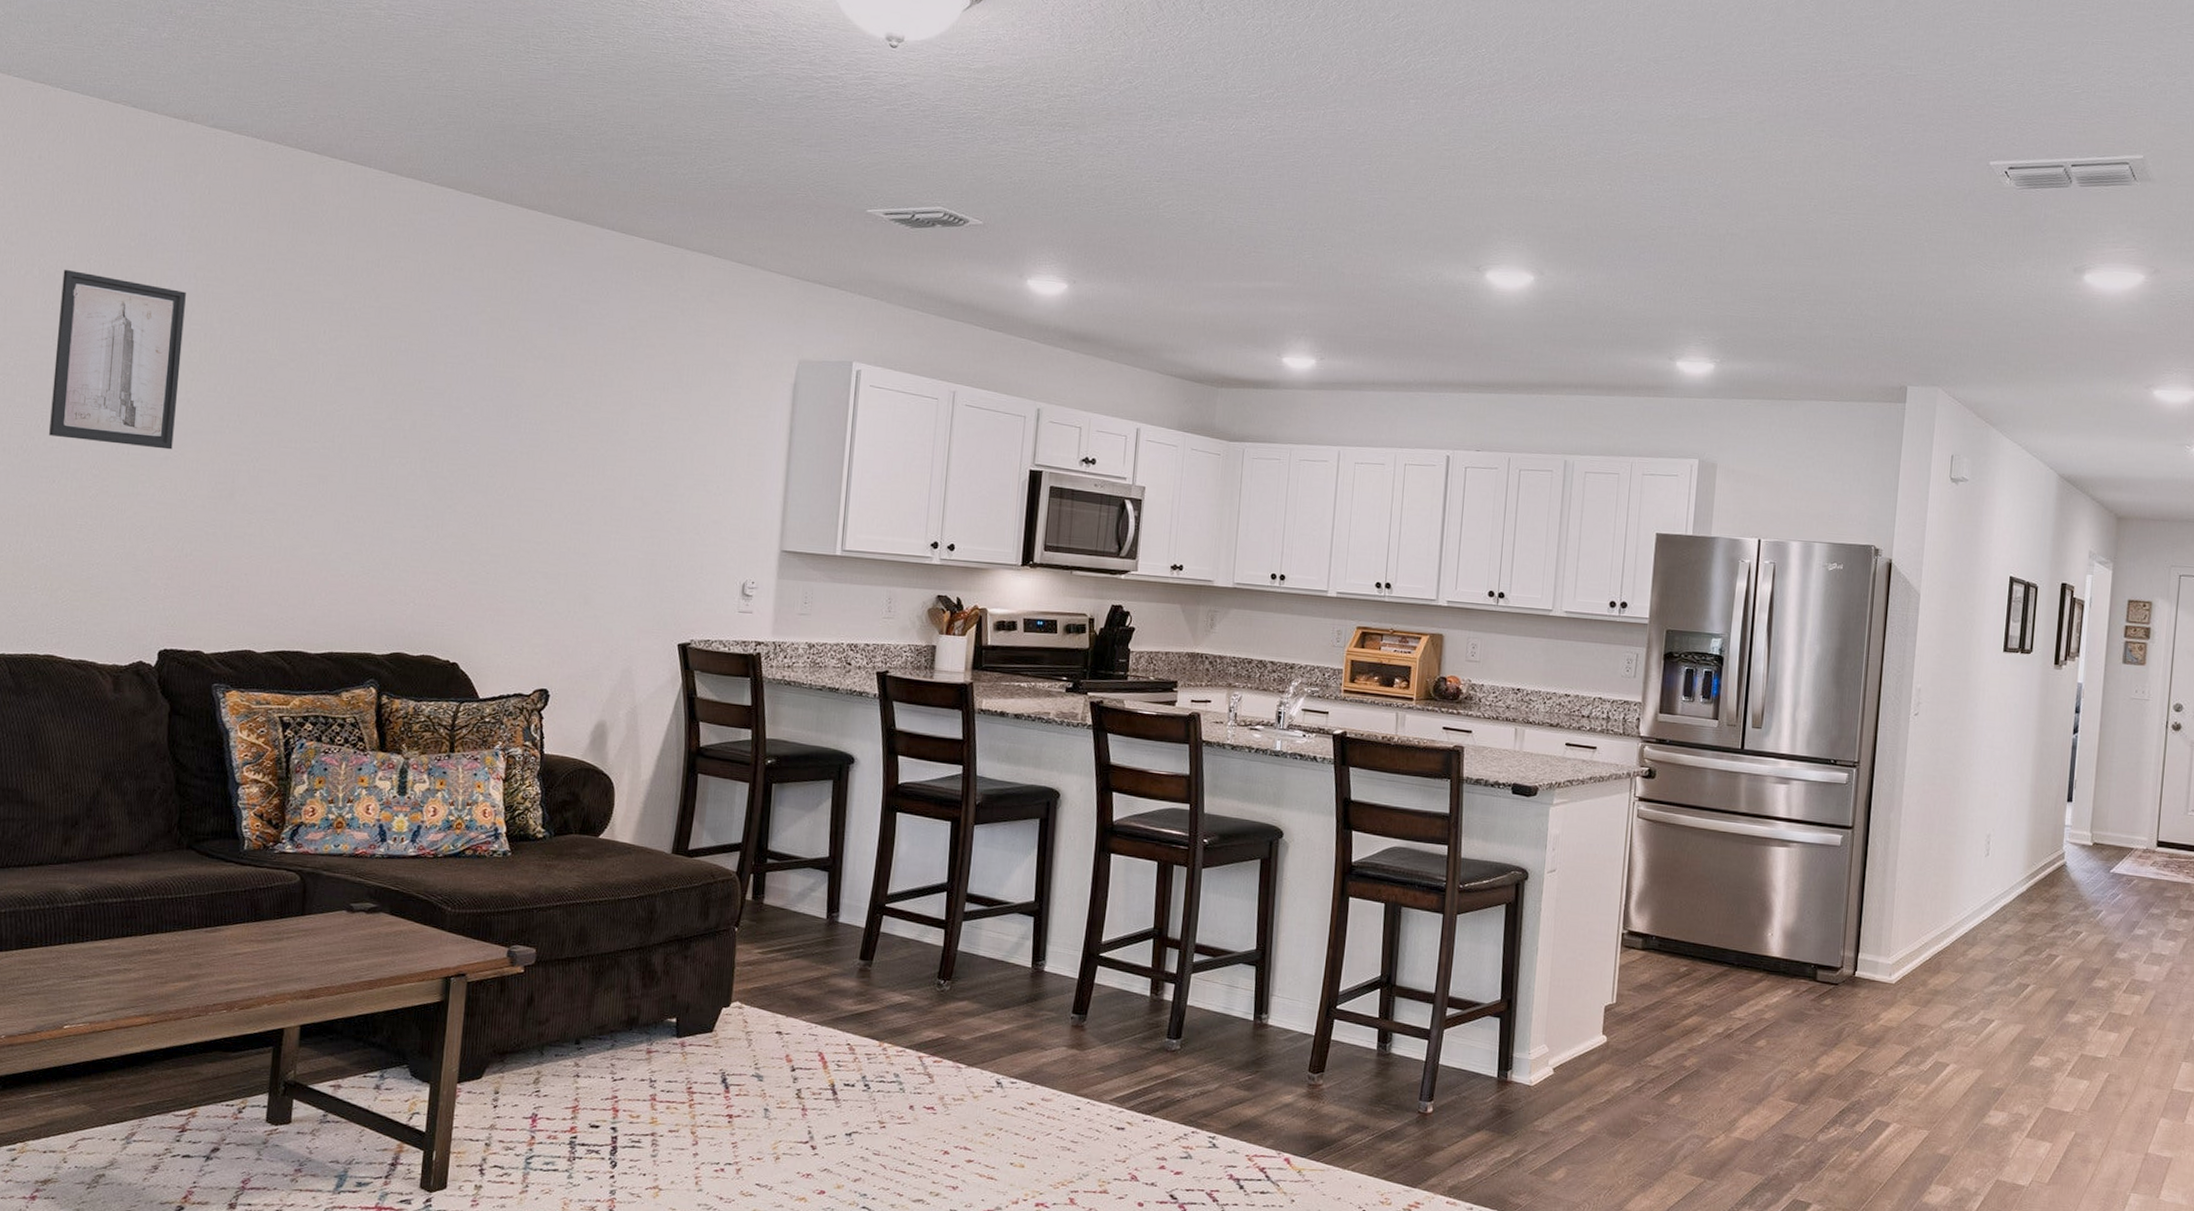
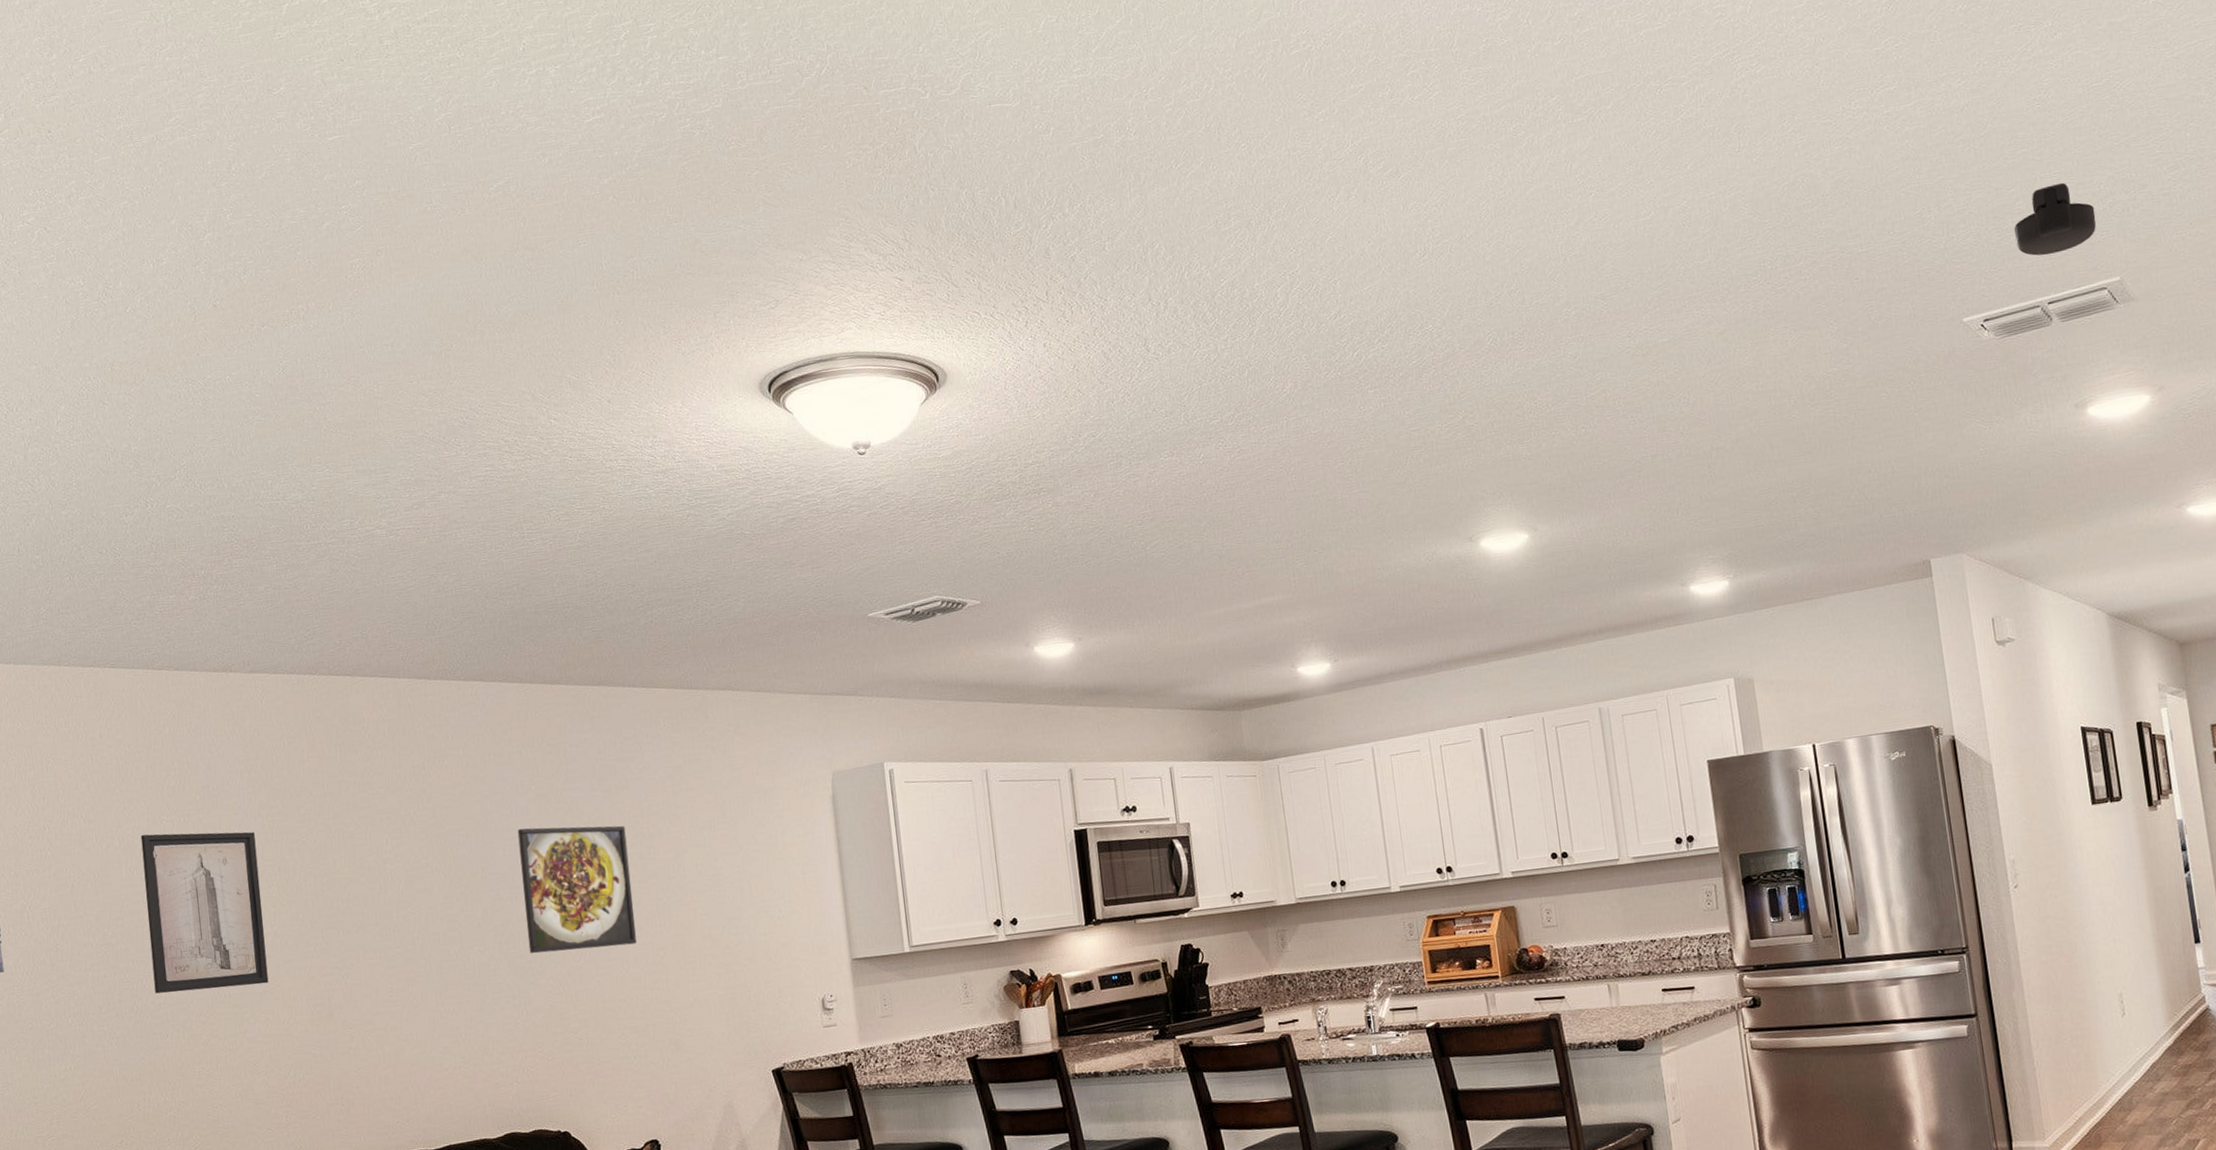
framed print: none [452,348,576,490] -> present [517,825,637,954]
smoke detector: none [2055,52,2135,119] -> present [2014,182,2096,256]

